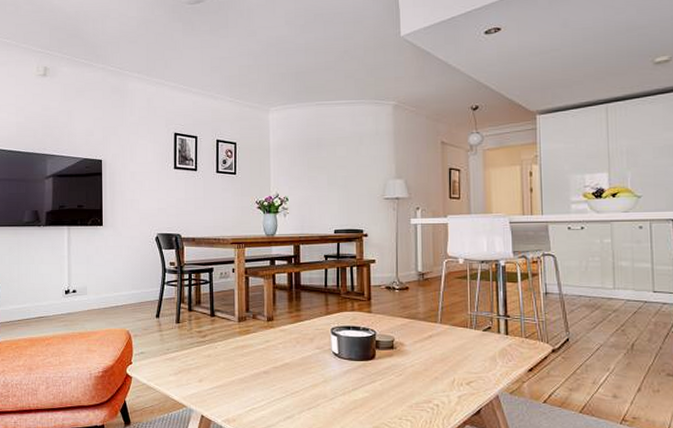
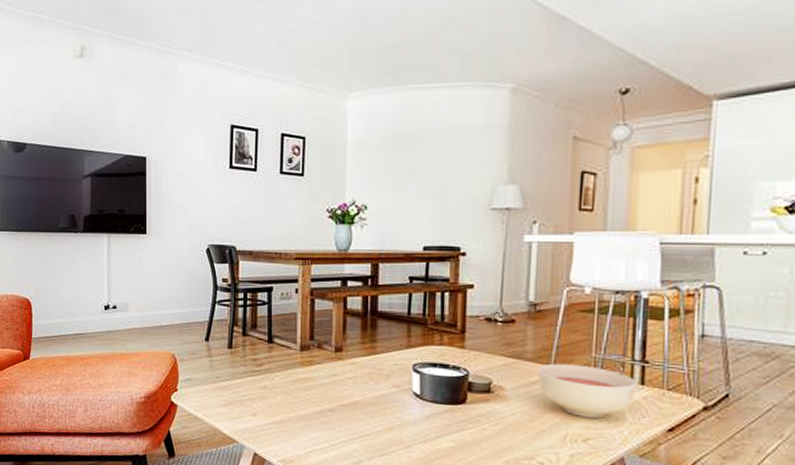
bowl: none [427,321,503,364] -> present [536,363,636,418]

